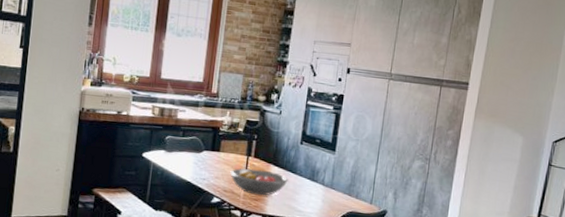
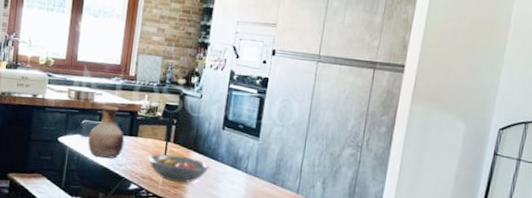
vase: none [172,121,208,173] -> present [88,105,125,159]

